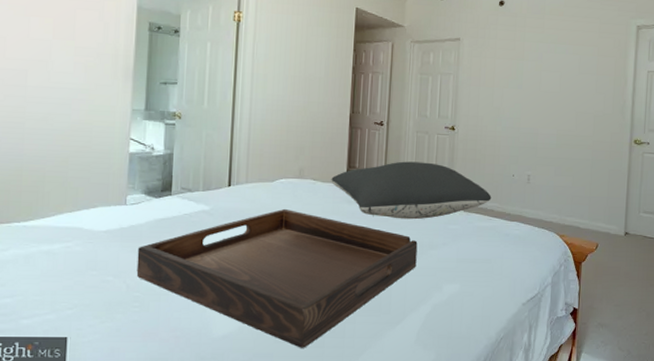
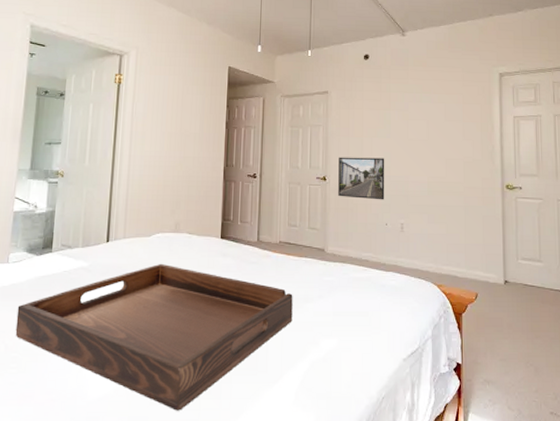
pillow: present [331,161,492,220] -> none [206,213,366,272]
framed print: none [466,106,515,152] -> present [338,157,385,200]

